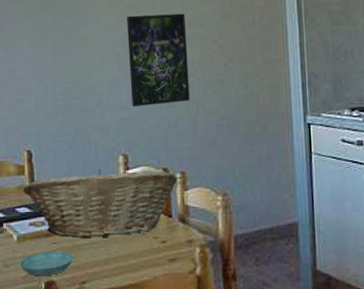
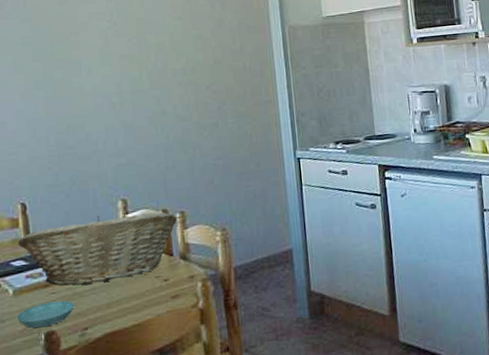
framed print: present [127,13,190,107] -> none [121,61,186,153]

